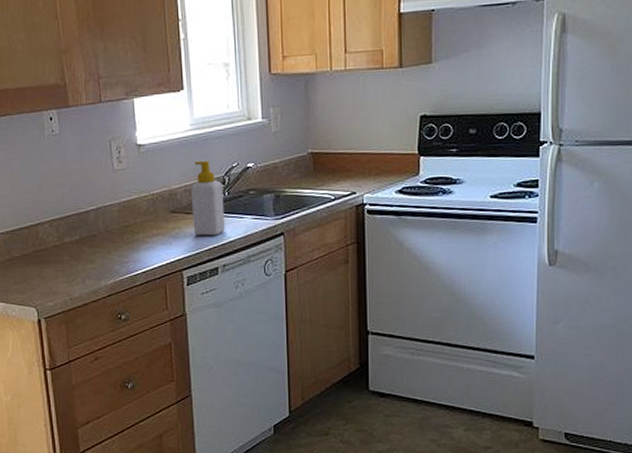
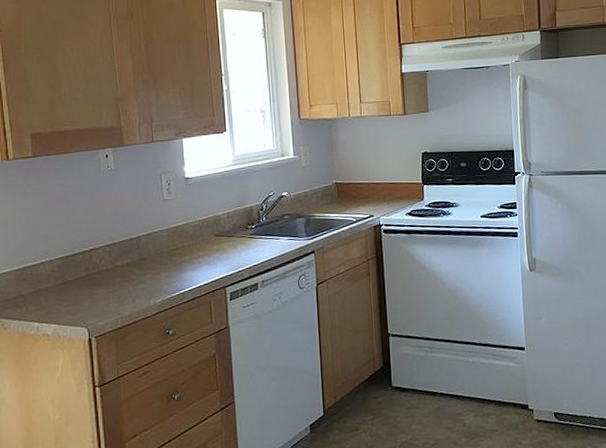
soap bottle: present [191,160,225,236] -> none [233,190,264,256]

